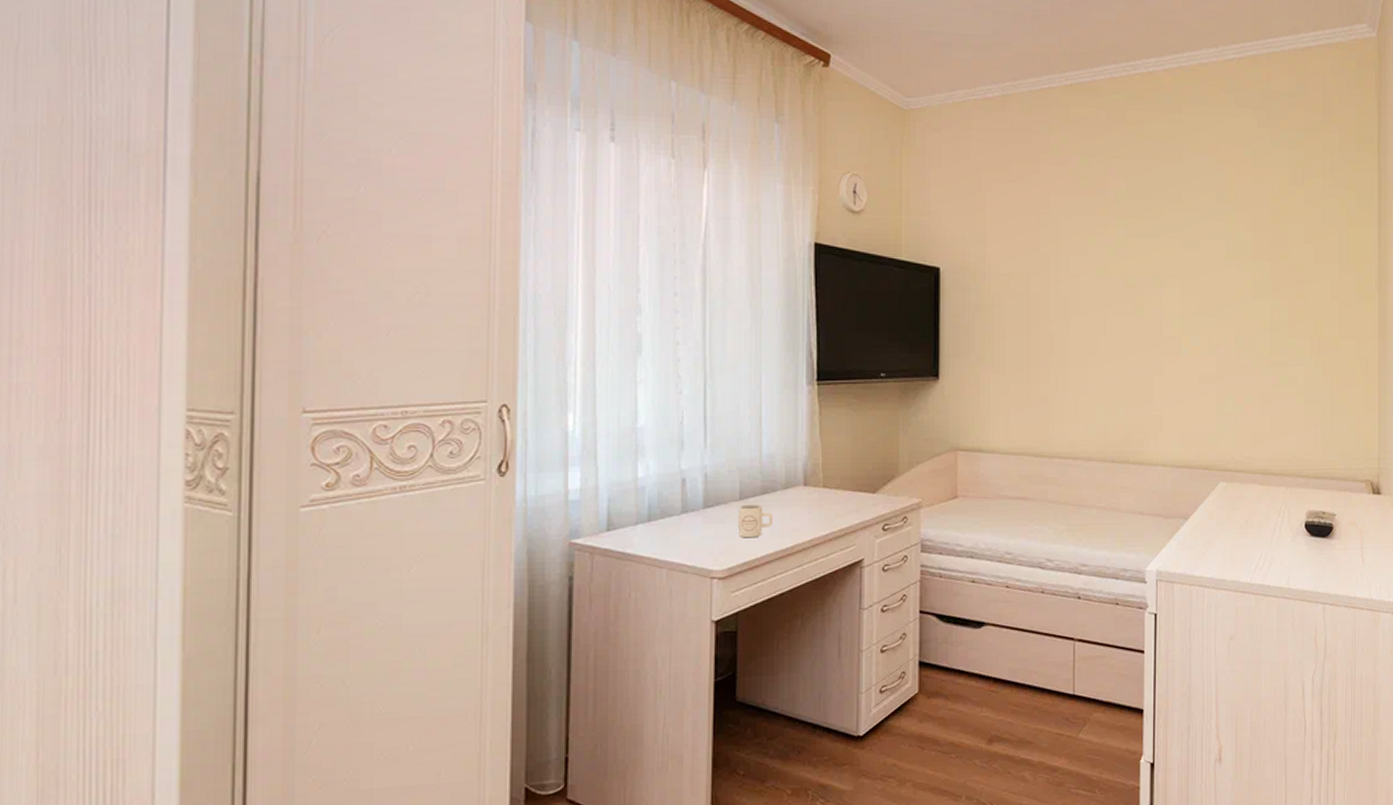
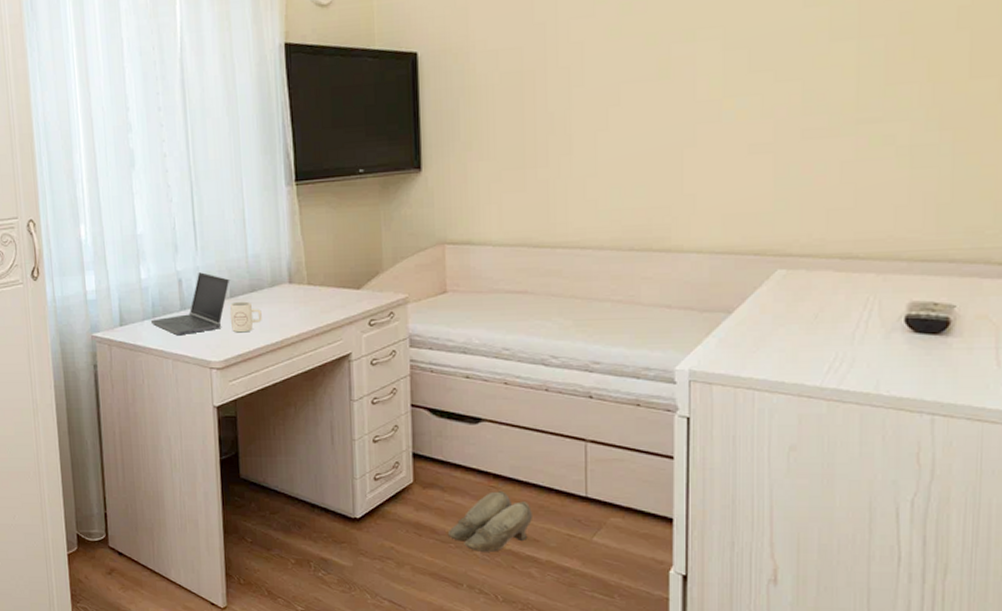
laptop computer: none [646,472,741,542] -> present [151,272,230,336]
slippers: none [949,694,1027,760] -> present [447,490,532,552]

